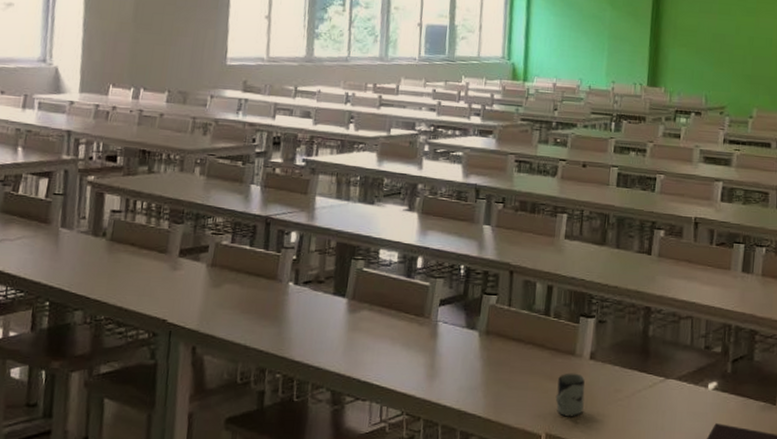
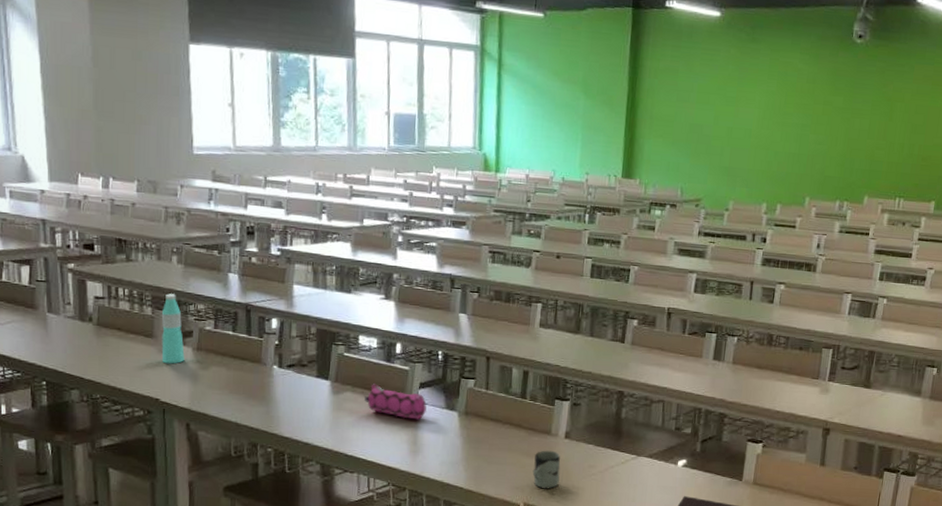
water bottle: none [173,206,199,282] -> present [161,293,185,364]
pencil case: none [382,301,447,340] -> present [365,384,427,420]

